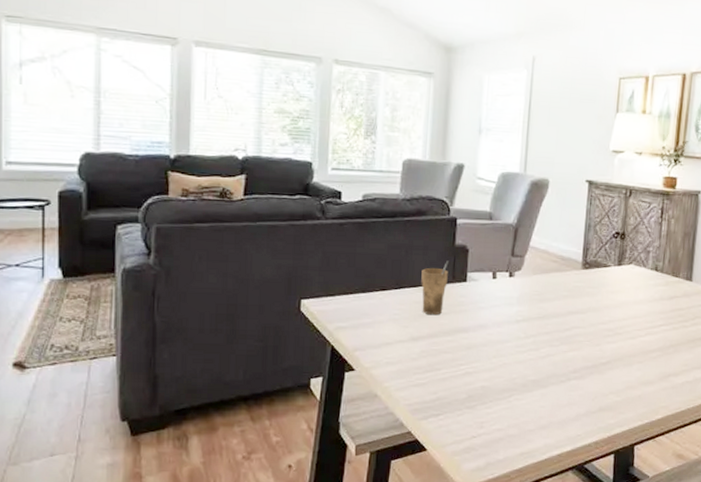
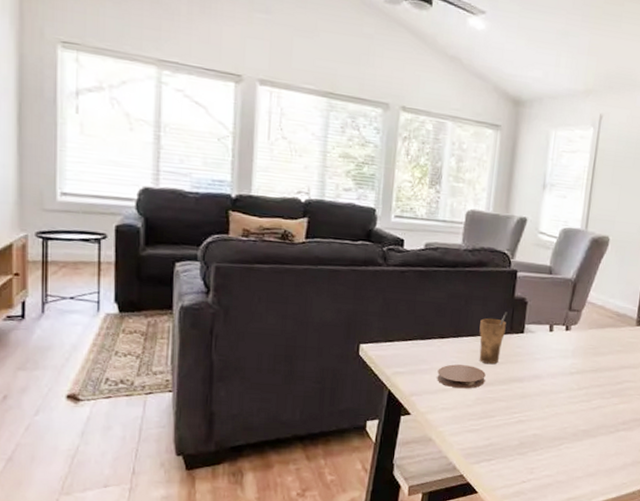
coaster: none [380,317,430,342] -> present [437,364,486,389]

